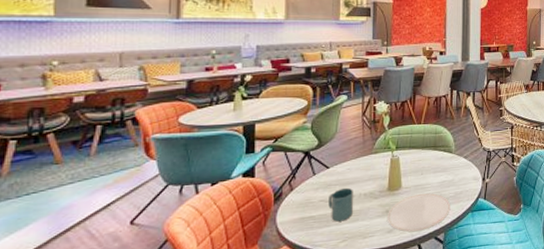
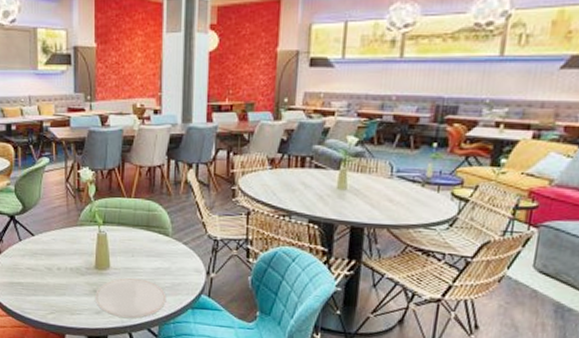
cup: present [328,187,354,222] -> none [35,258,60,293]

